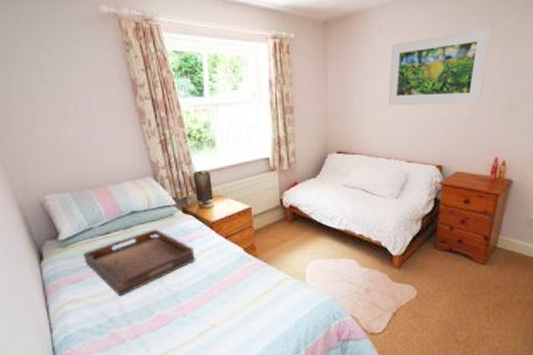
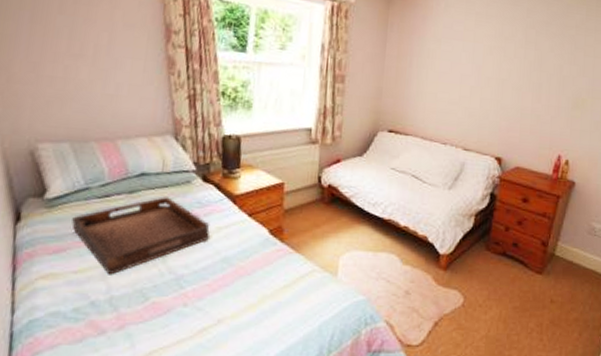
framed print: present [388,27,492,105] -> none [449,19,562,97]

